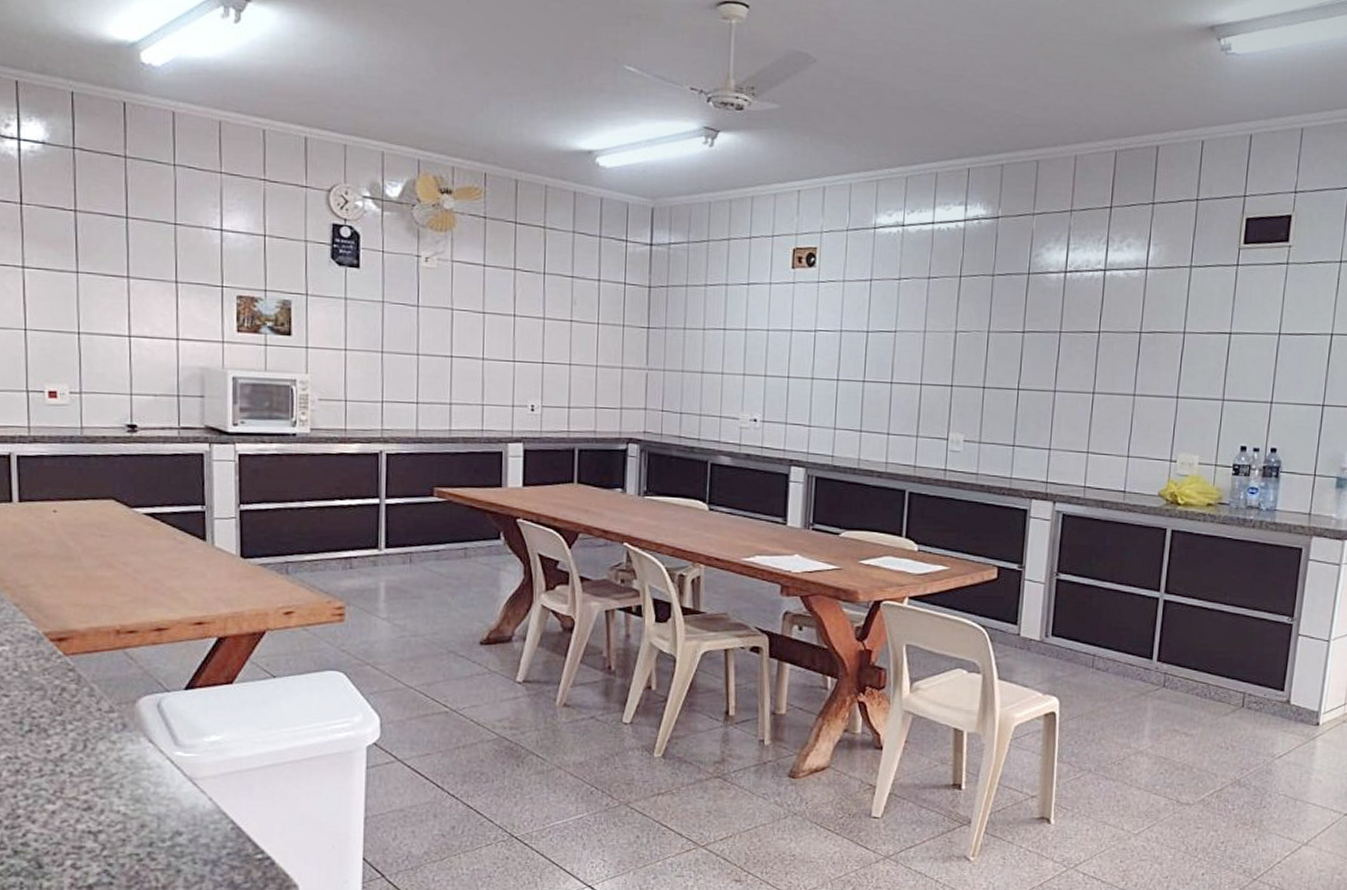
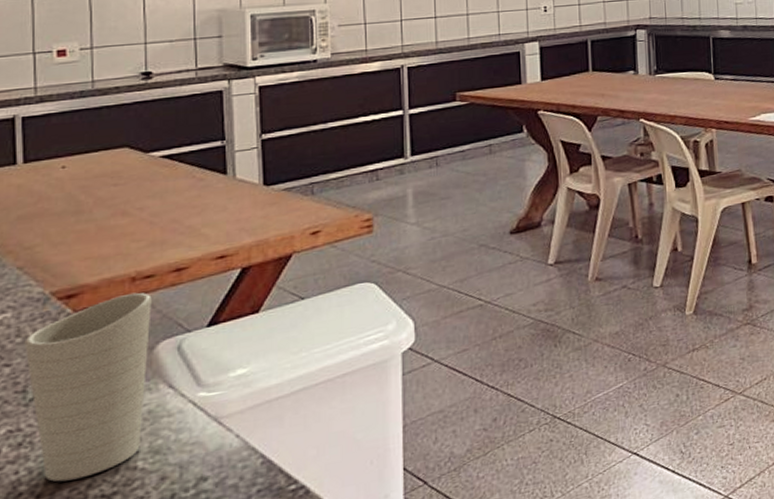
cup: none [21,645,134,812] -> present [24,292,152,482]

